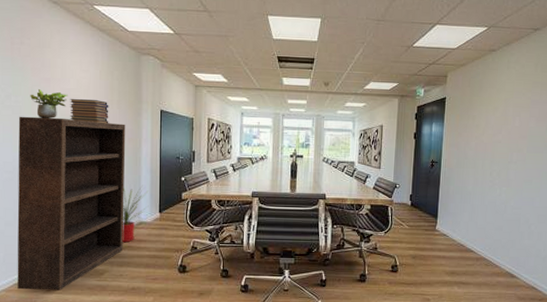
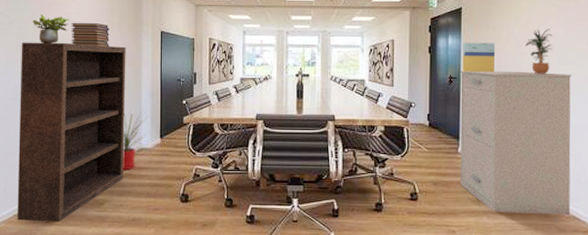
filing cabinet: none [436,155,539,286] -> present [460,70,572,215]
architectural model: none [443,130,474,158] -> present [462,42,496,72]
potted plant: none [501,119,525,162] -> present [526,28,553,75]

